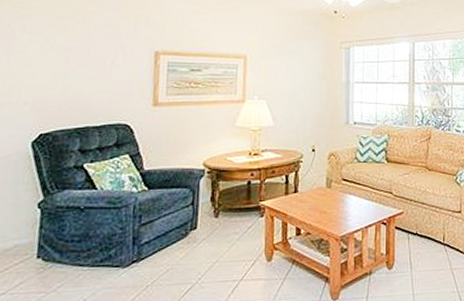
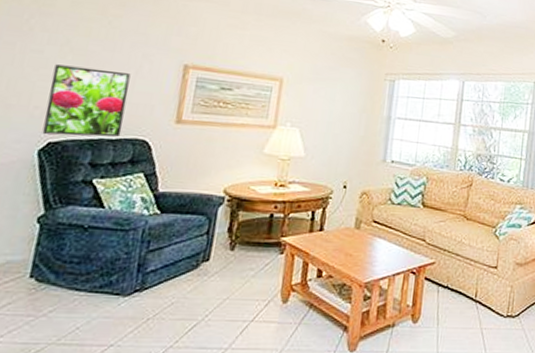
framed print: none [33,62,107,127] -> present [42,64,131,137]

